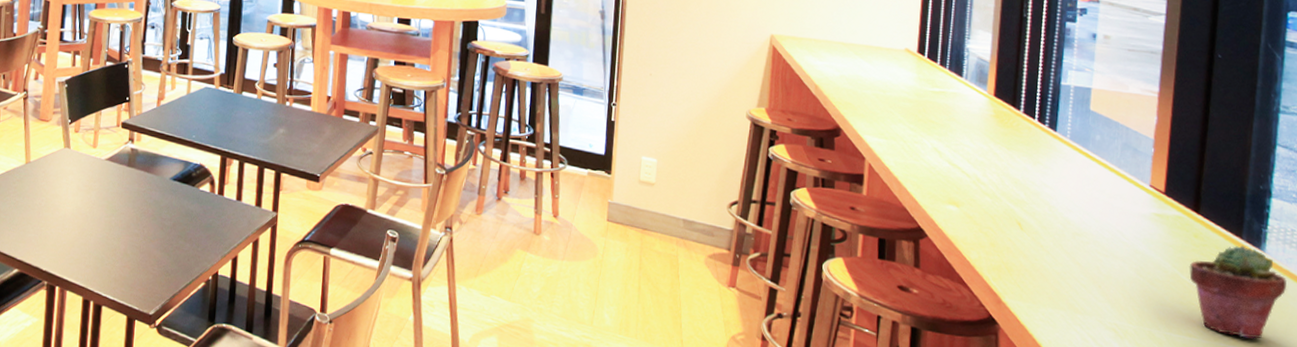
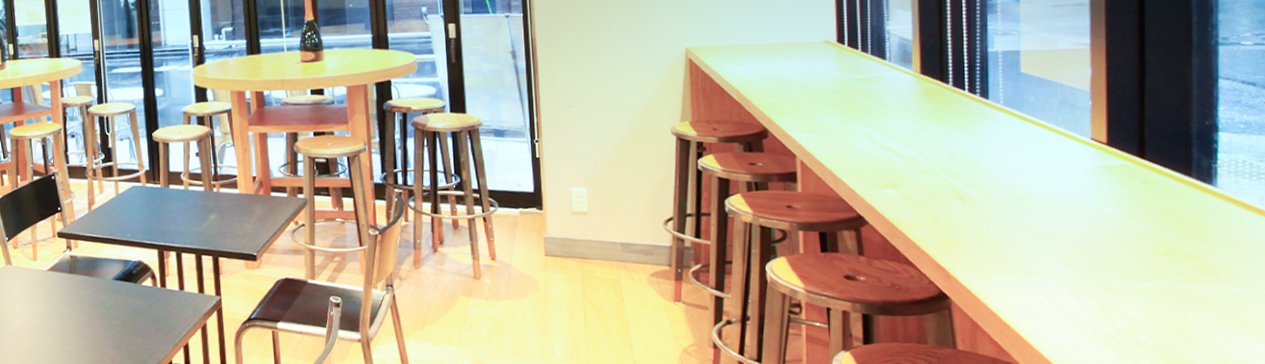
potted succulent: present [1189,245,1287,339] -> none [1139,184,1244,275]

